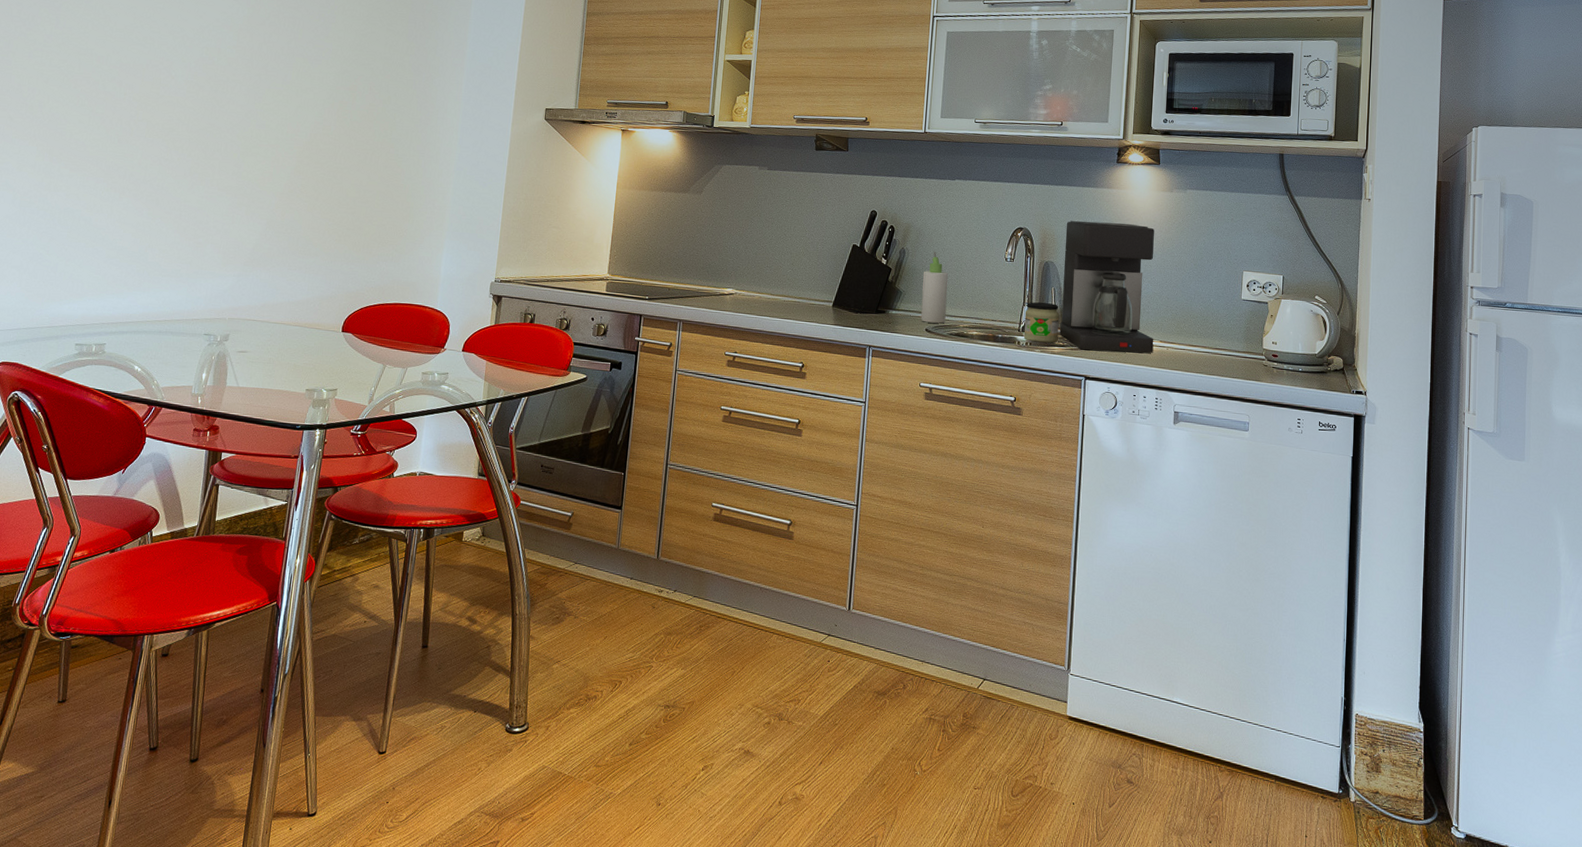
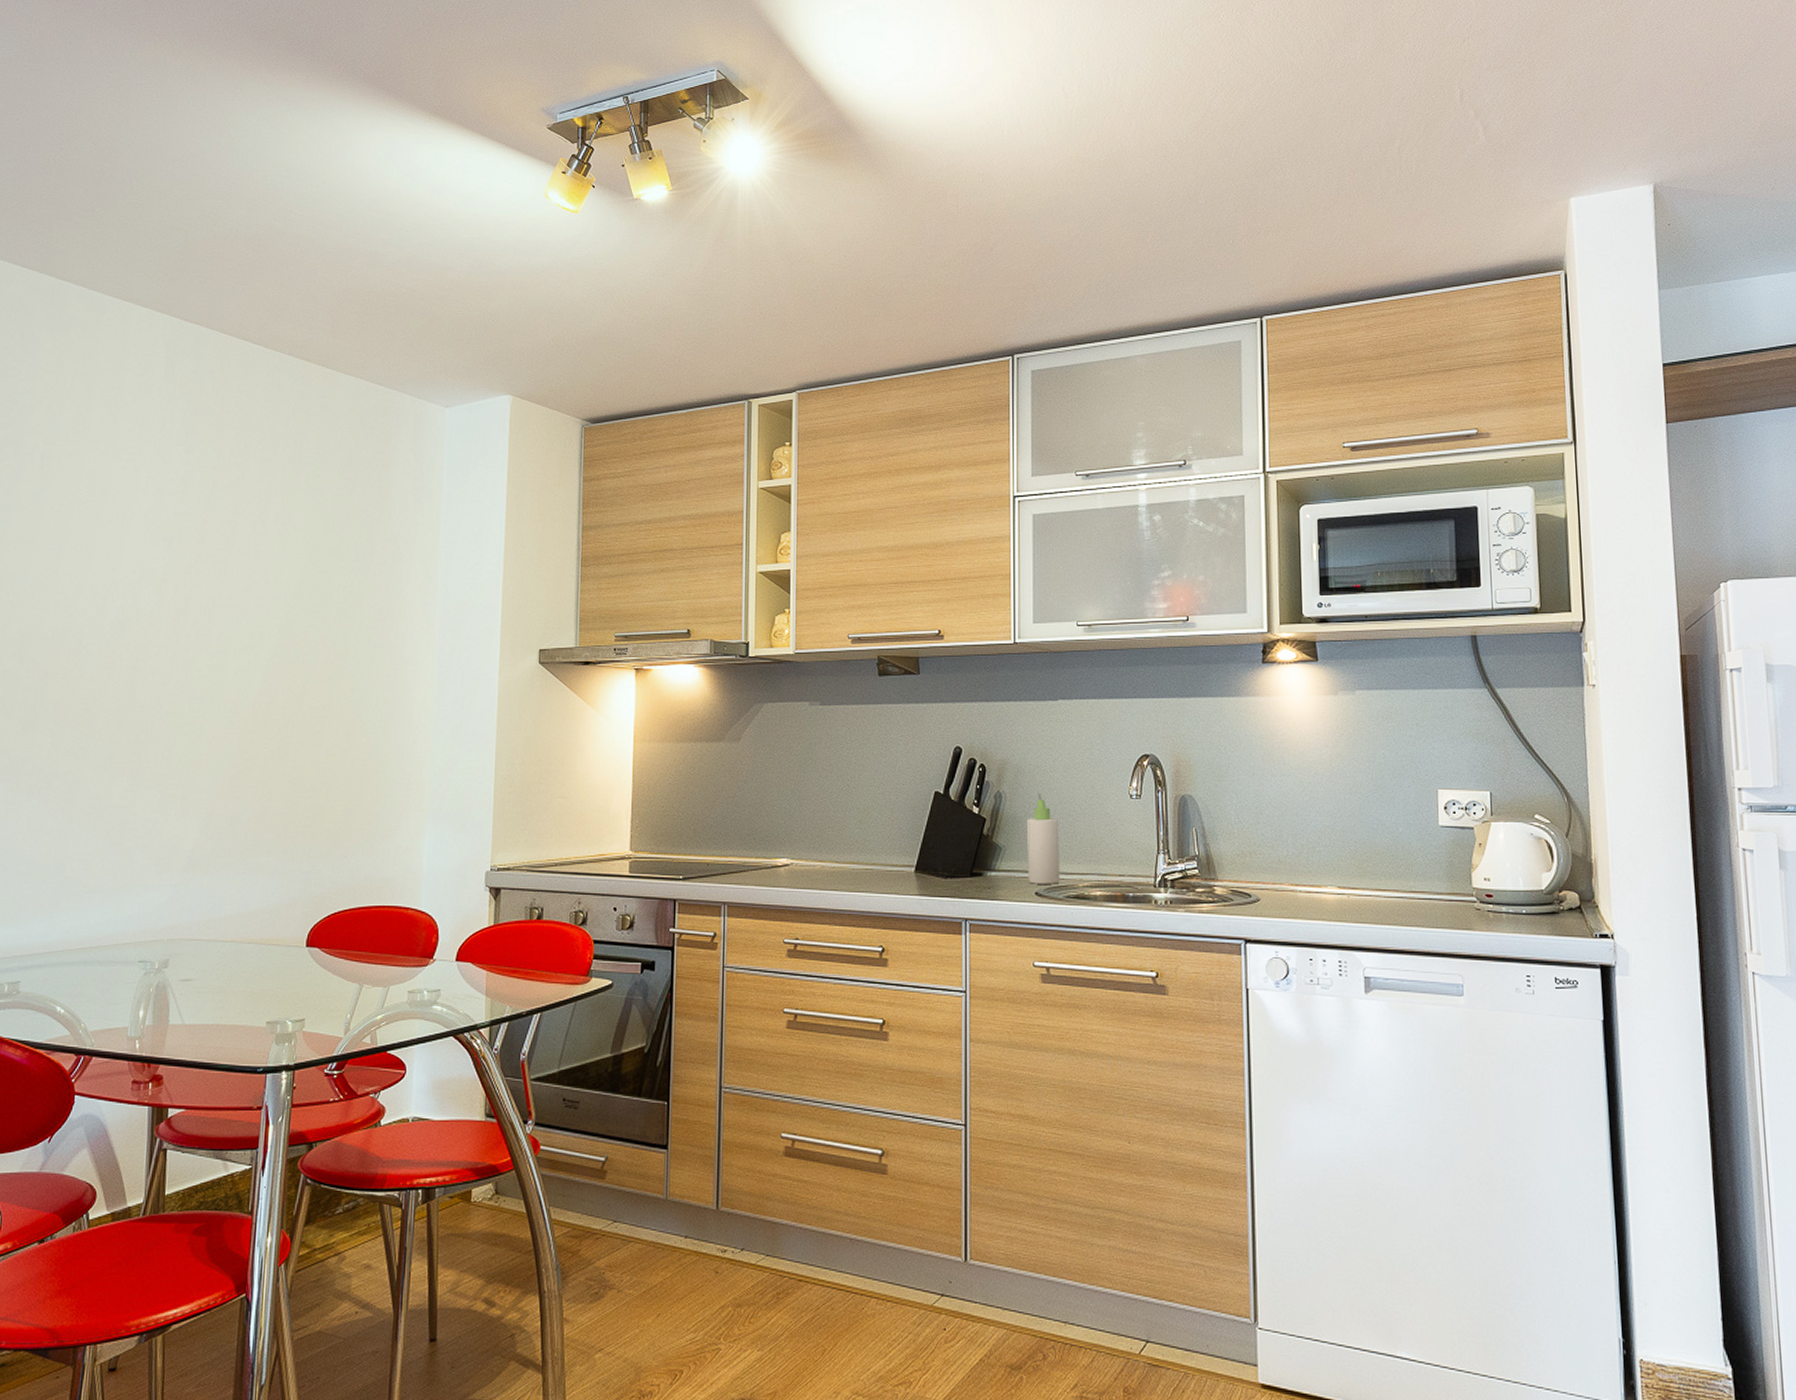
jar: present [1023,302,1060,343] -> none [1160,848,1206,899]
coffee maker: present [1059,221,1154,354] -> none [1204,739,1330,906]

